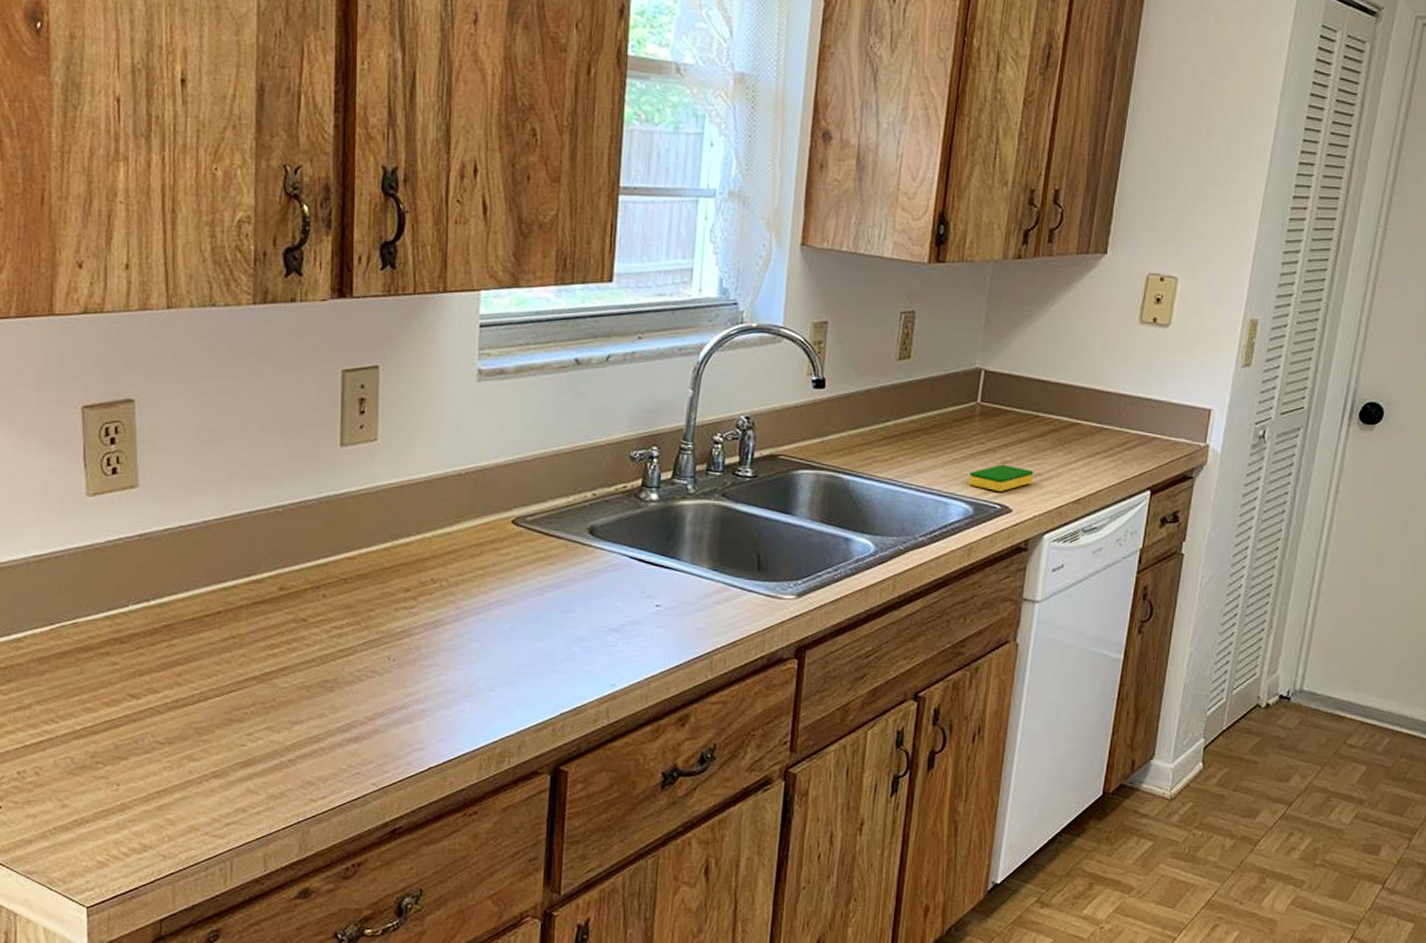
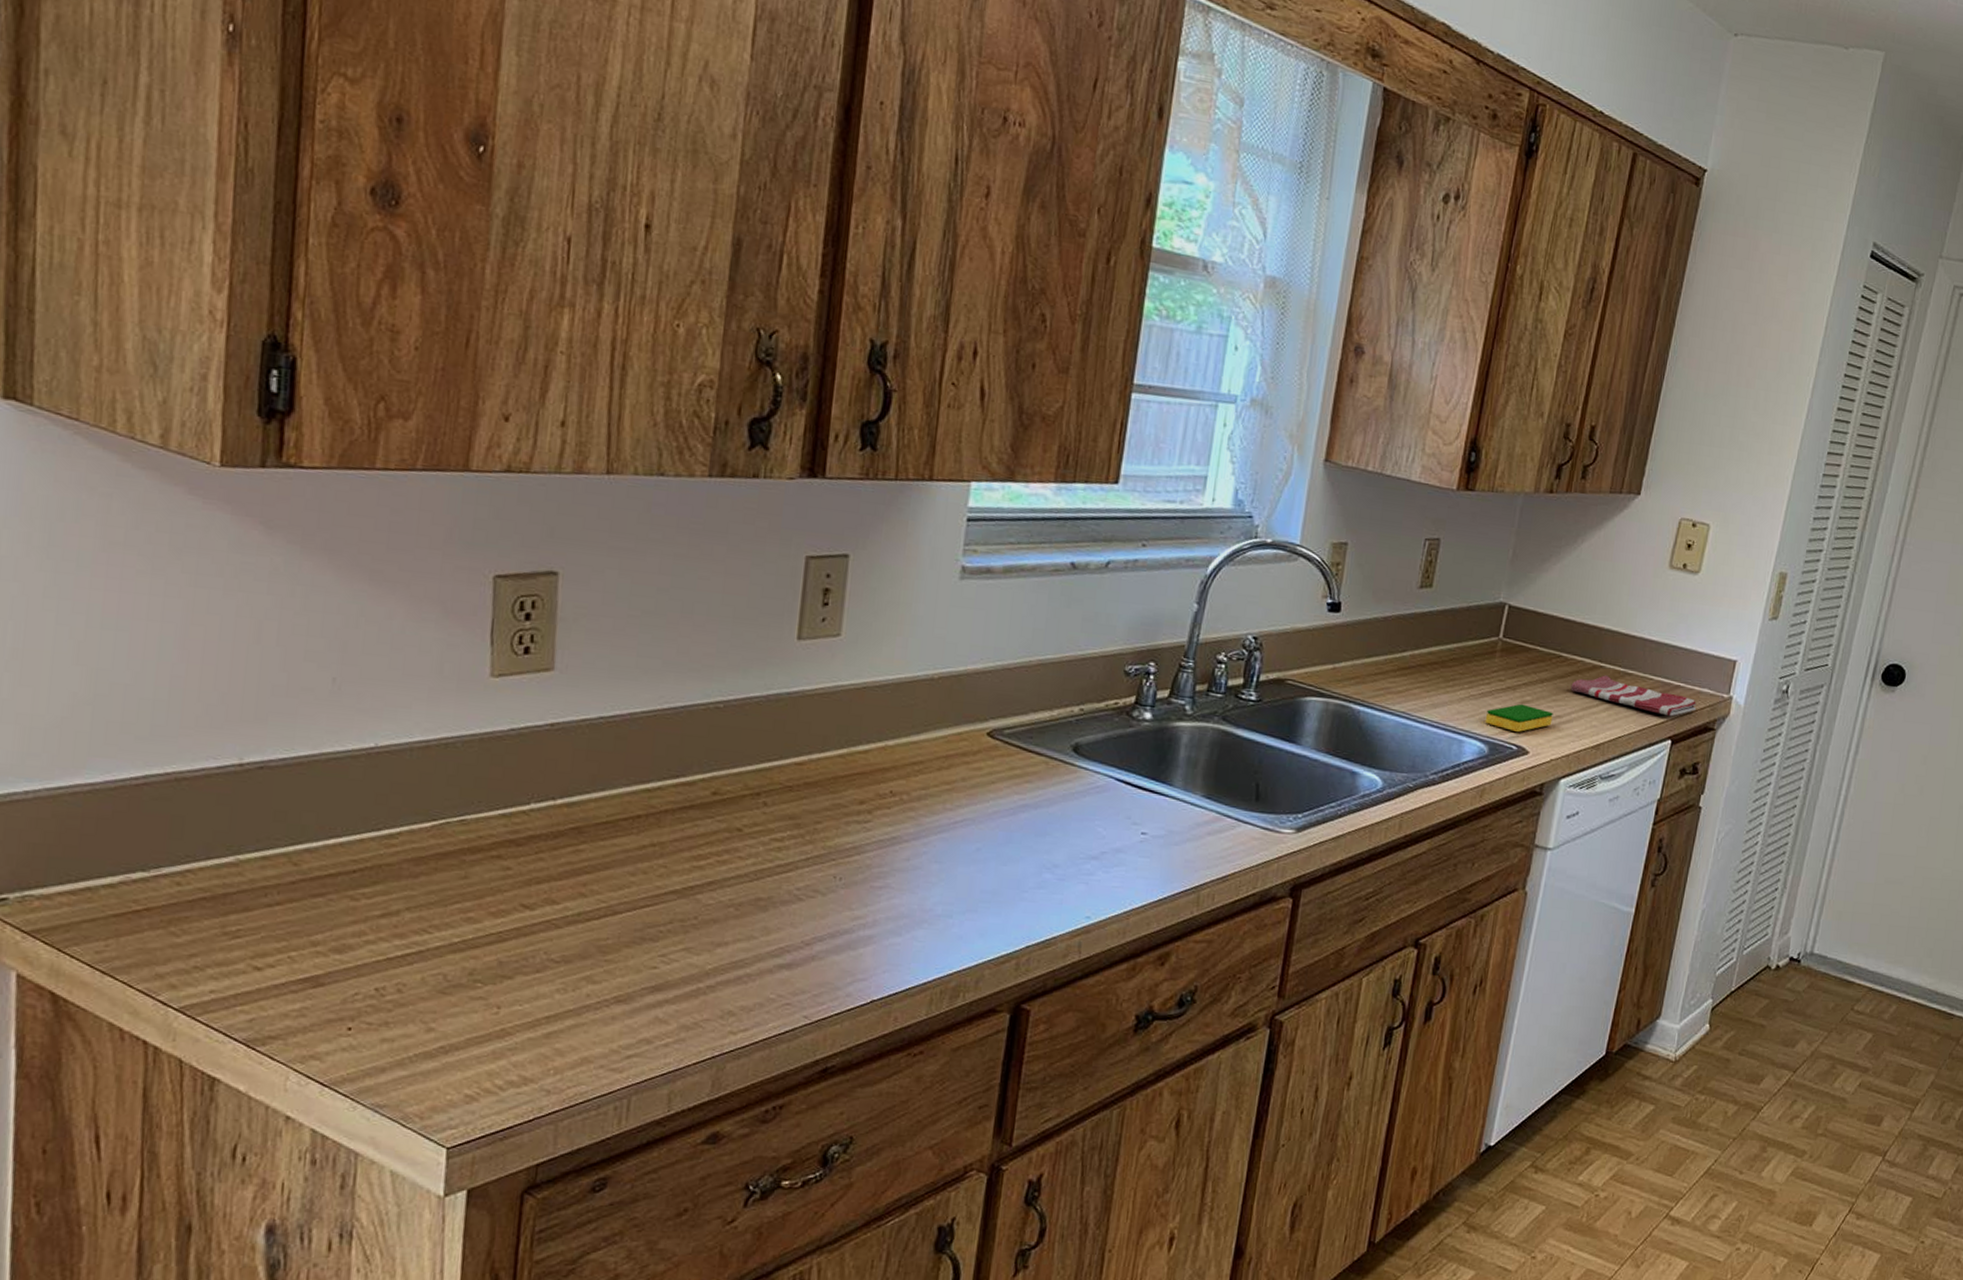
dish towel: none [1049,432,1173,468] -> present [1570,675,1696,717]

